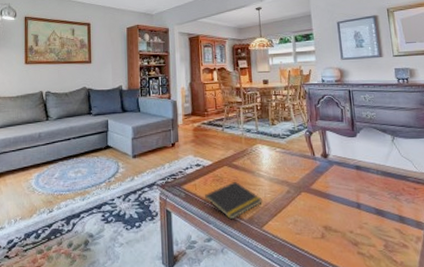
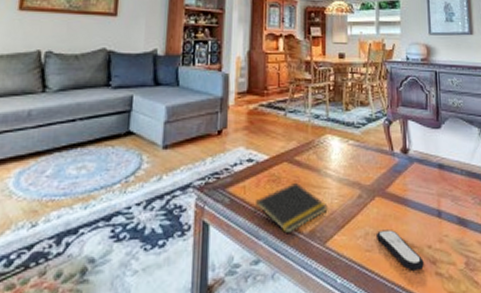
remote control: none [303,218,347,250] -> present [375,229,424,271]

